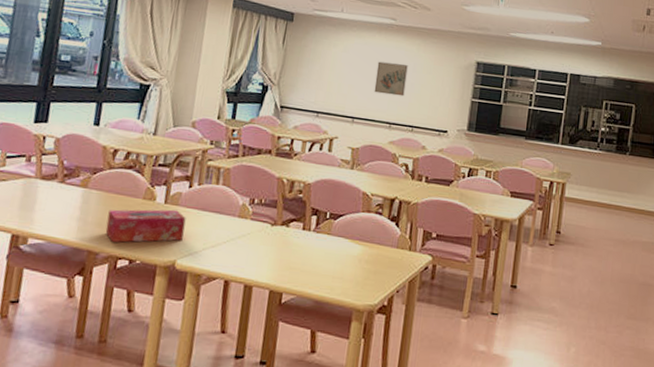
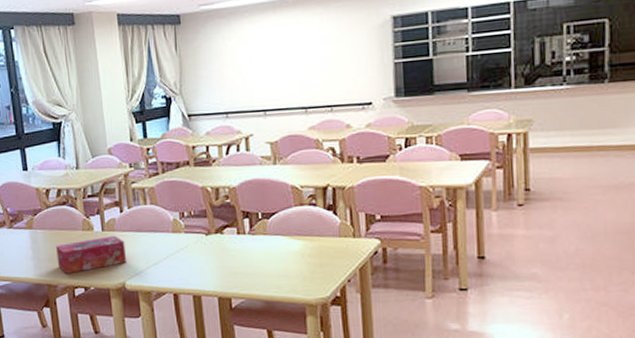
wall art: present [374,61,408,97] -> none [279,40,315,79]

